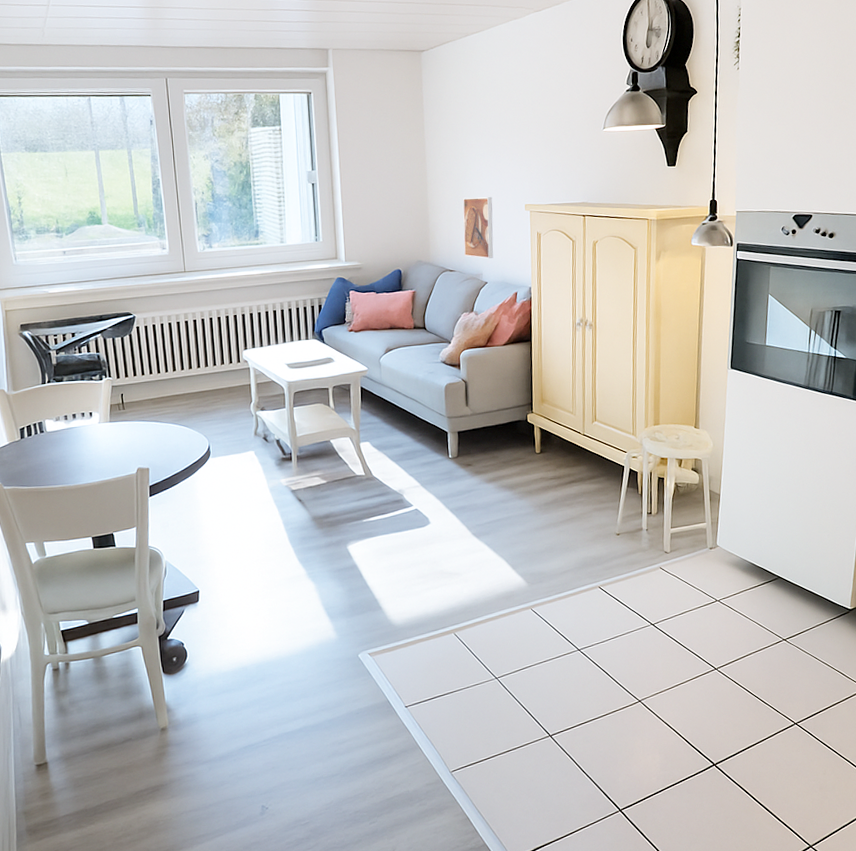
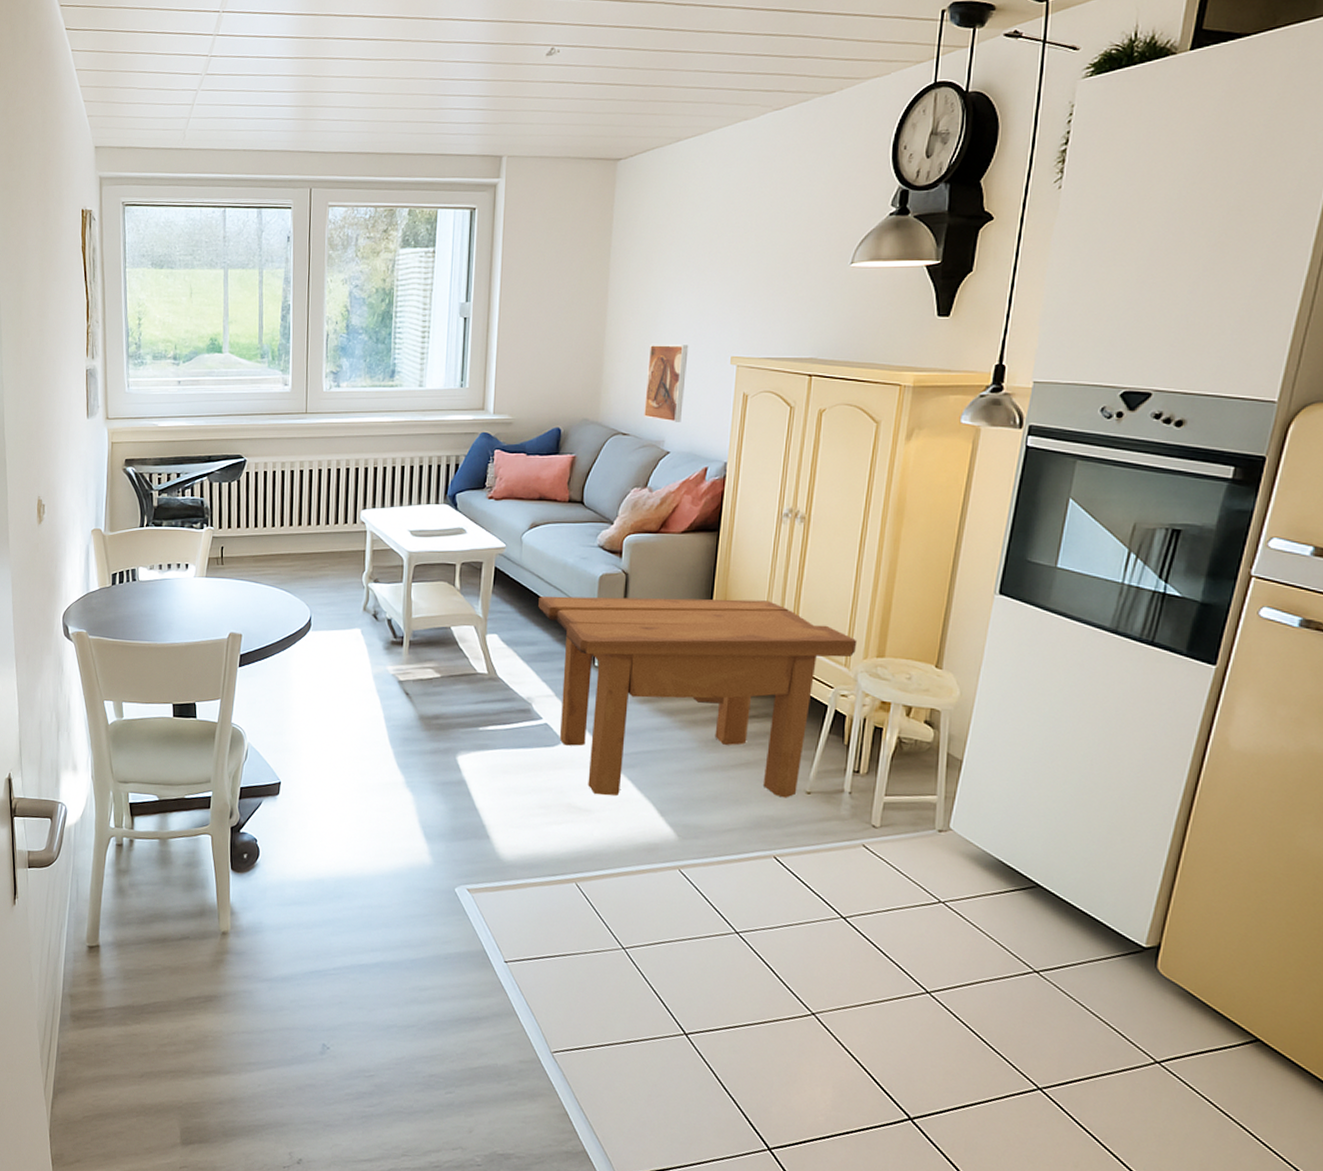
side table: none [399,391,640,560] -> present [538,596,858,798]

